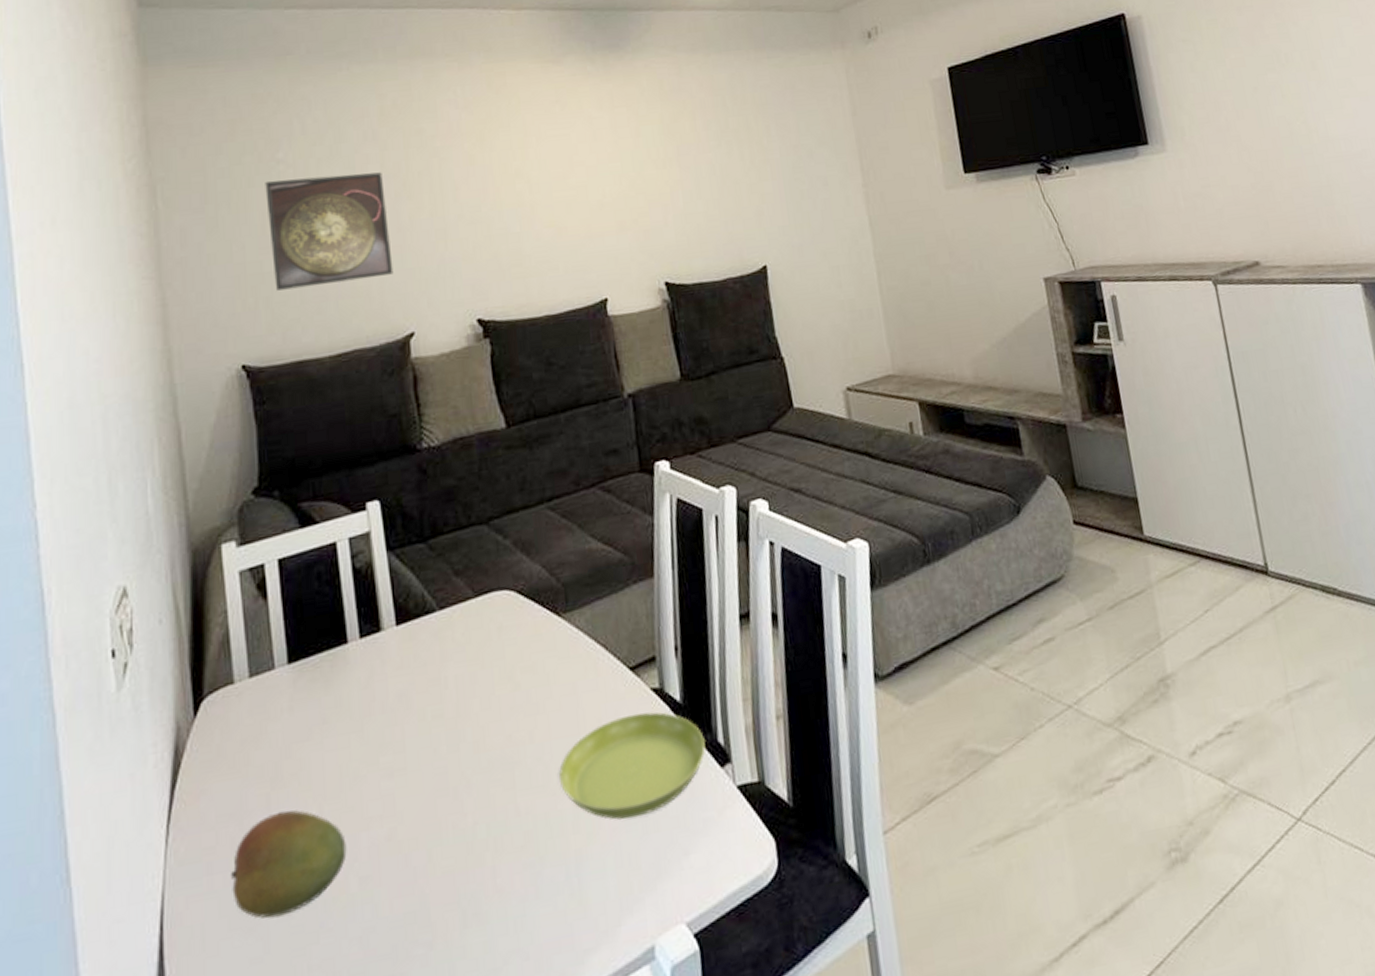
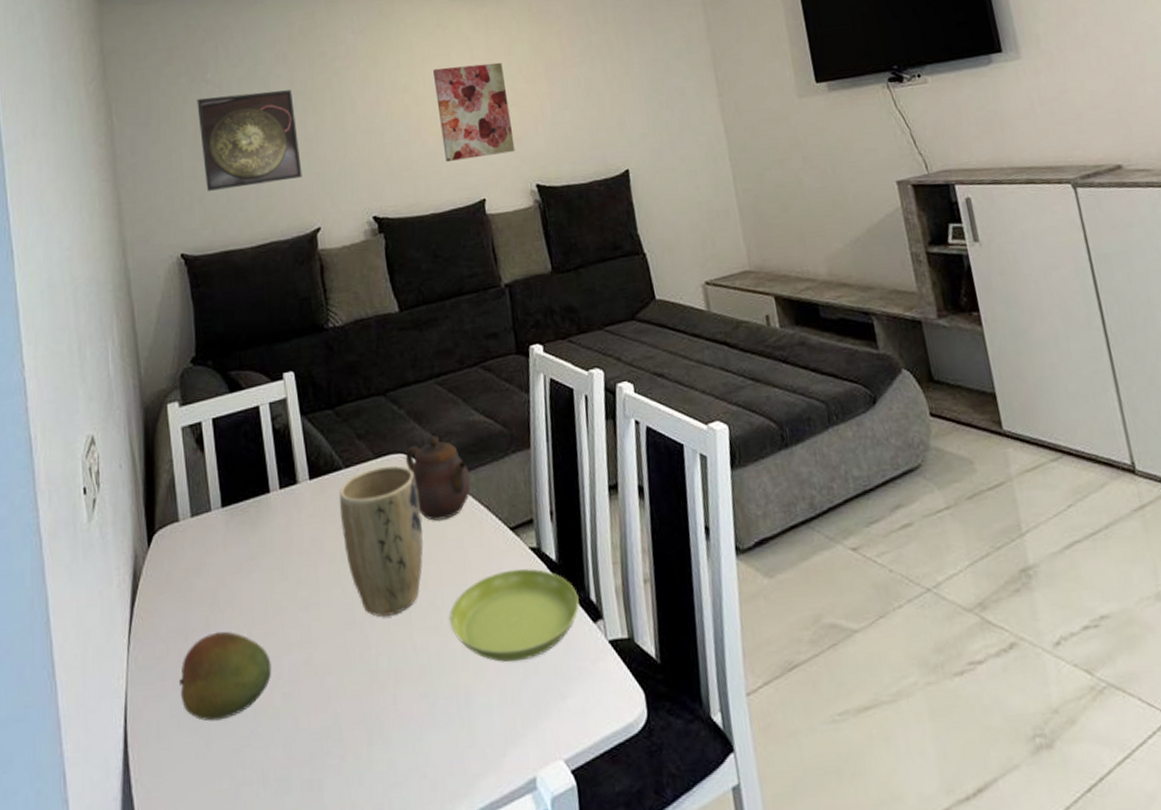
plant pot: none [431,604,530,779] -> present [339,465,423,617]
teapot: none [510,567,586,665] -> present [405,435,471,521]
wall art: none [549,145,642,256] -> present [432,62,515,162]

